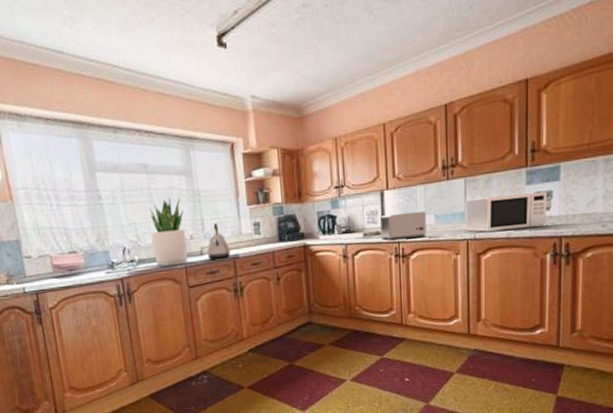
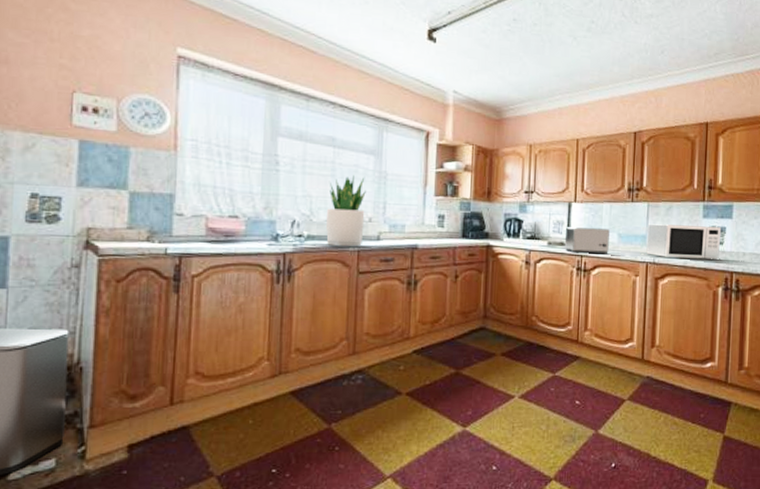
kettle: present [207,222,231,261] -> none [384,208,410,249]

